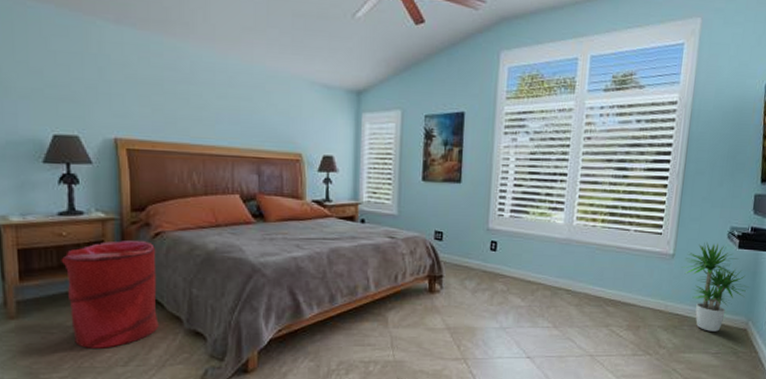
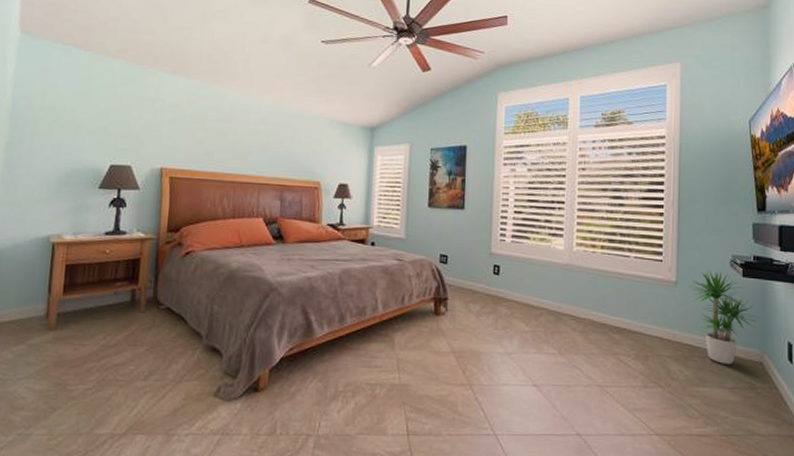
laundry hamper: present [61,240,159,348] -> none [101,258,185,362]

